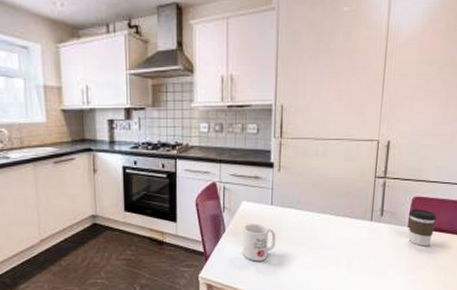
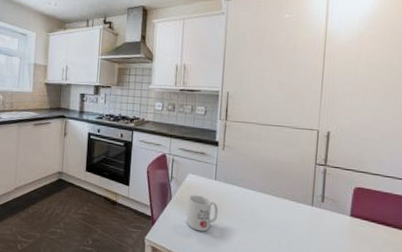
coffee cup: present [408,208,438,247] -> none [350,198,381,239]

